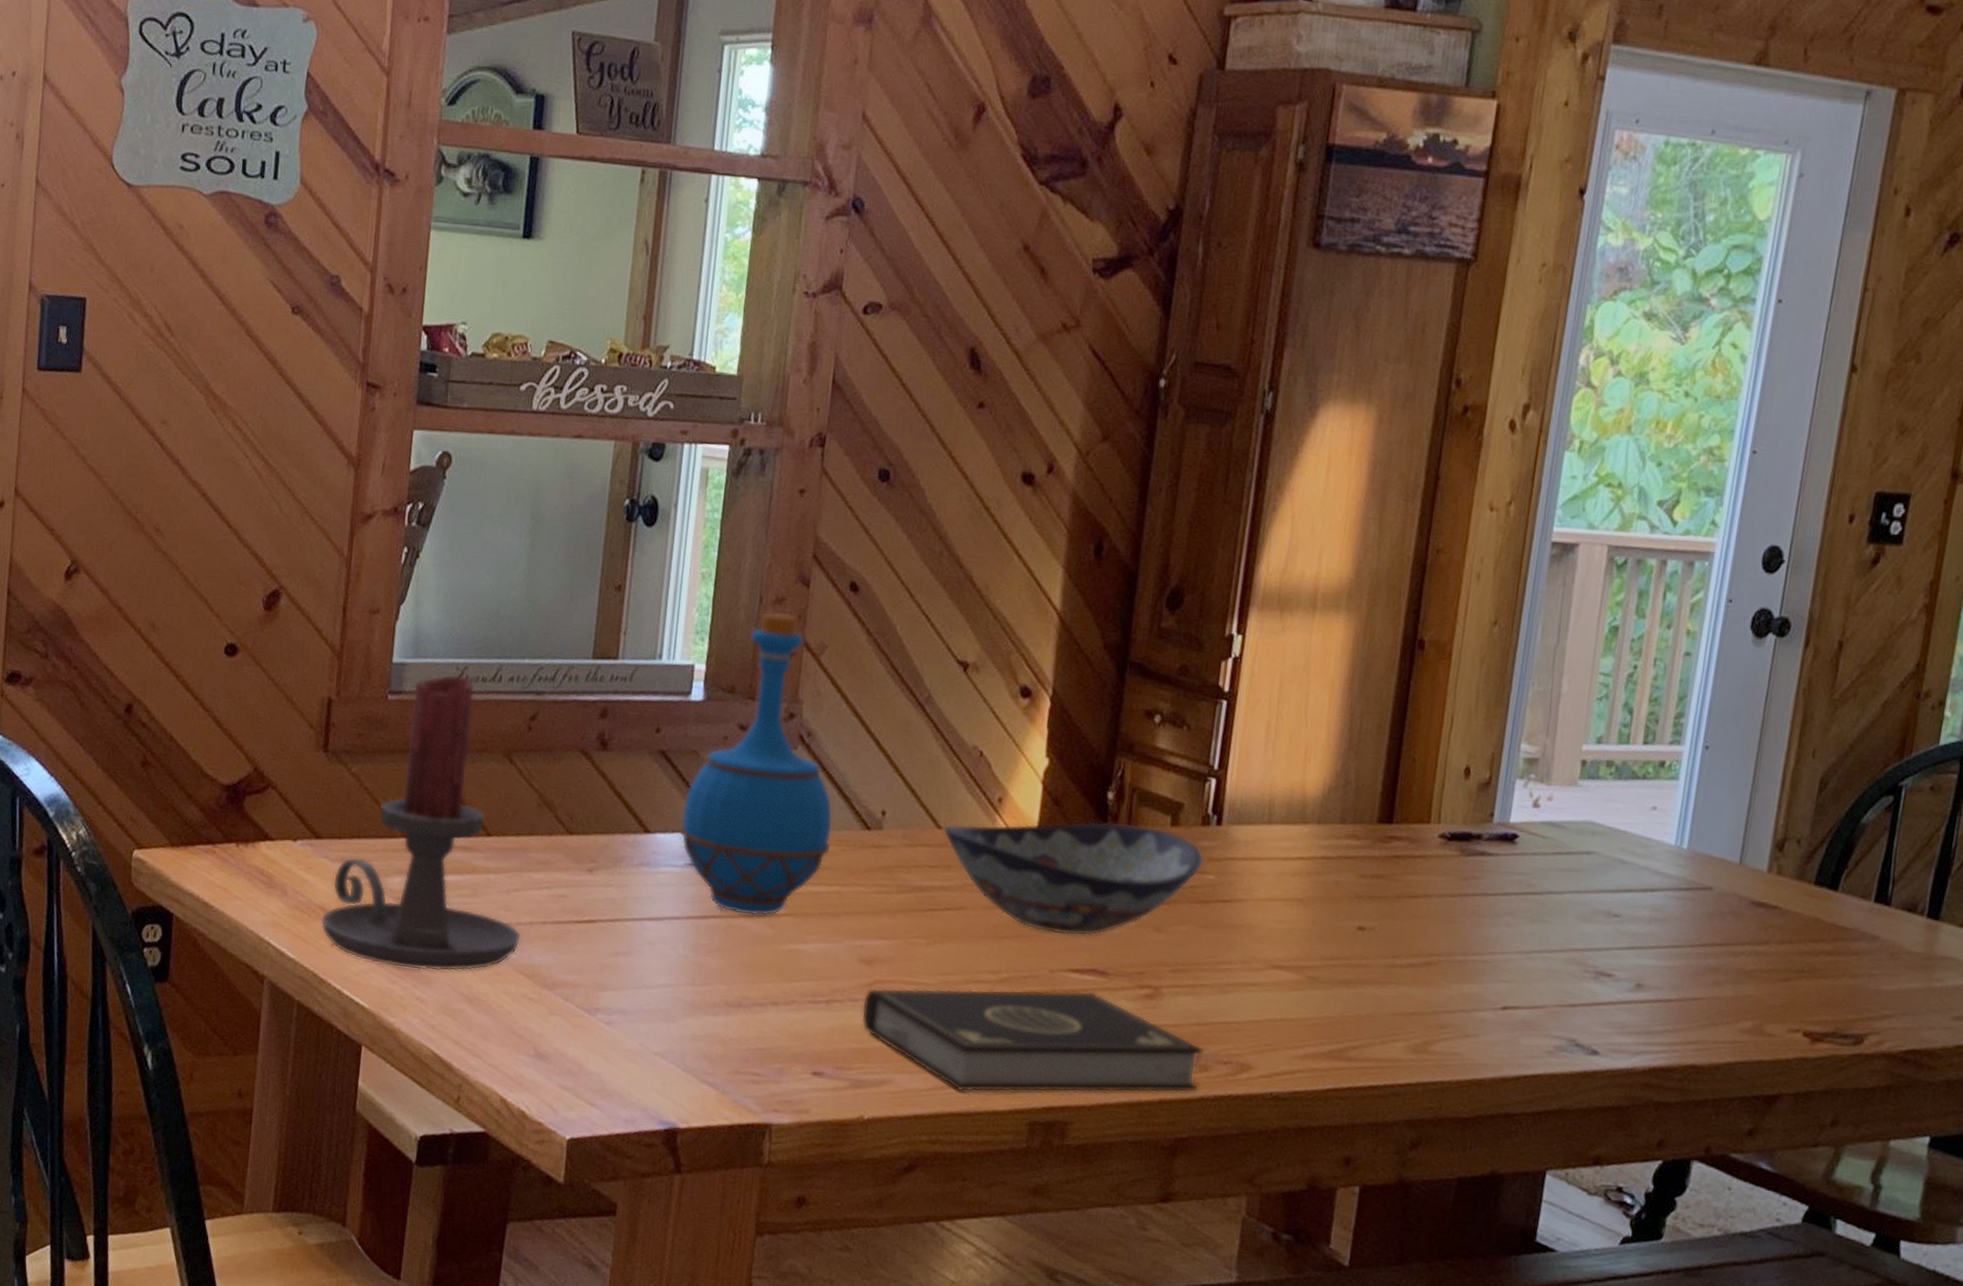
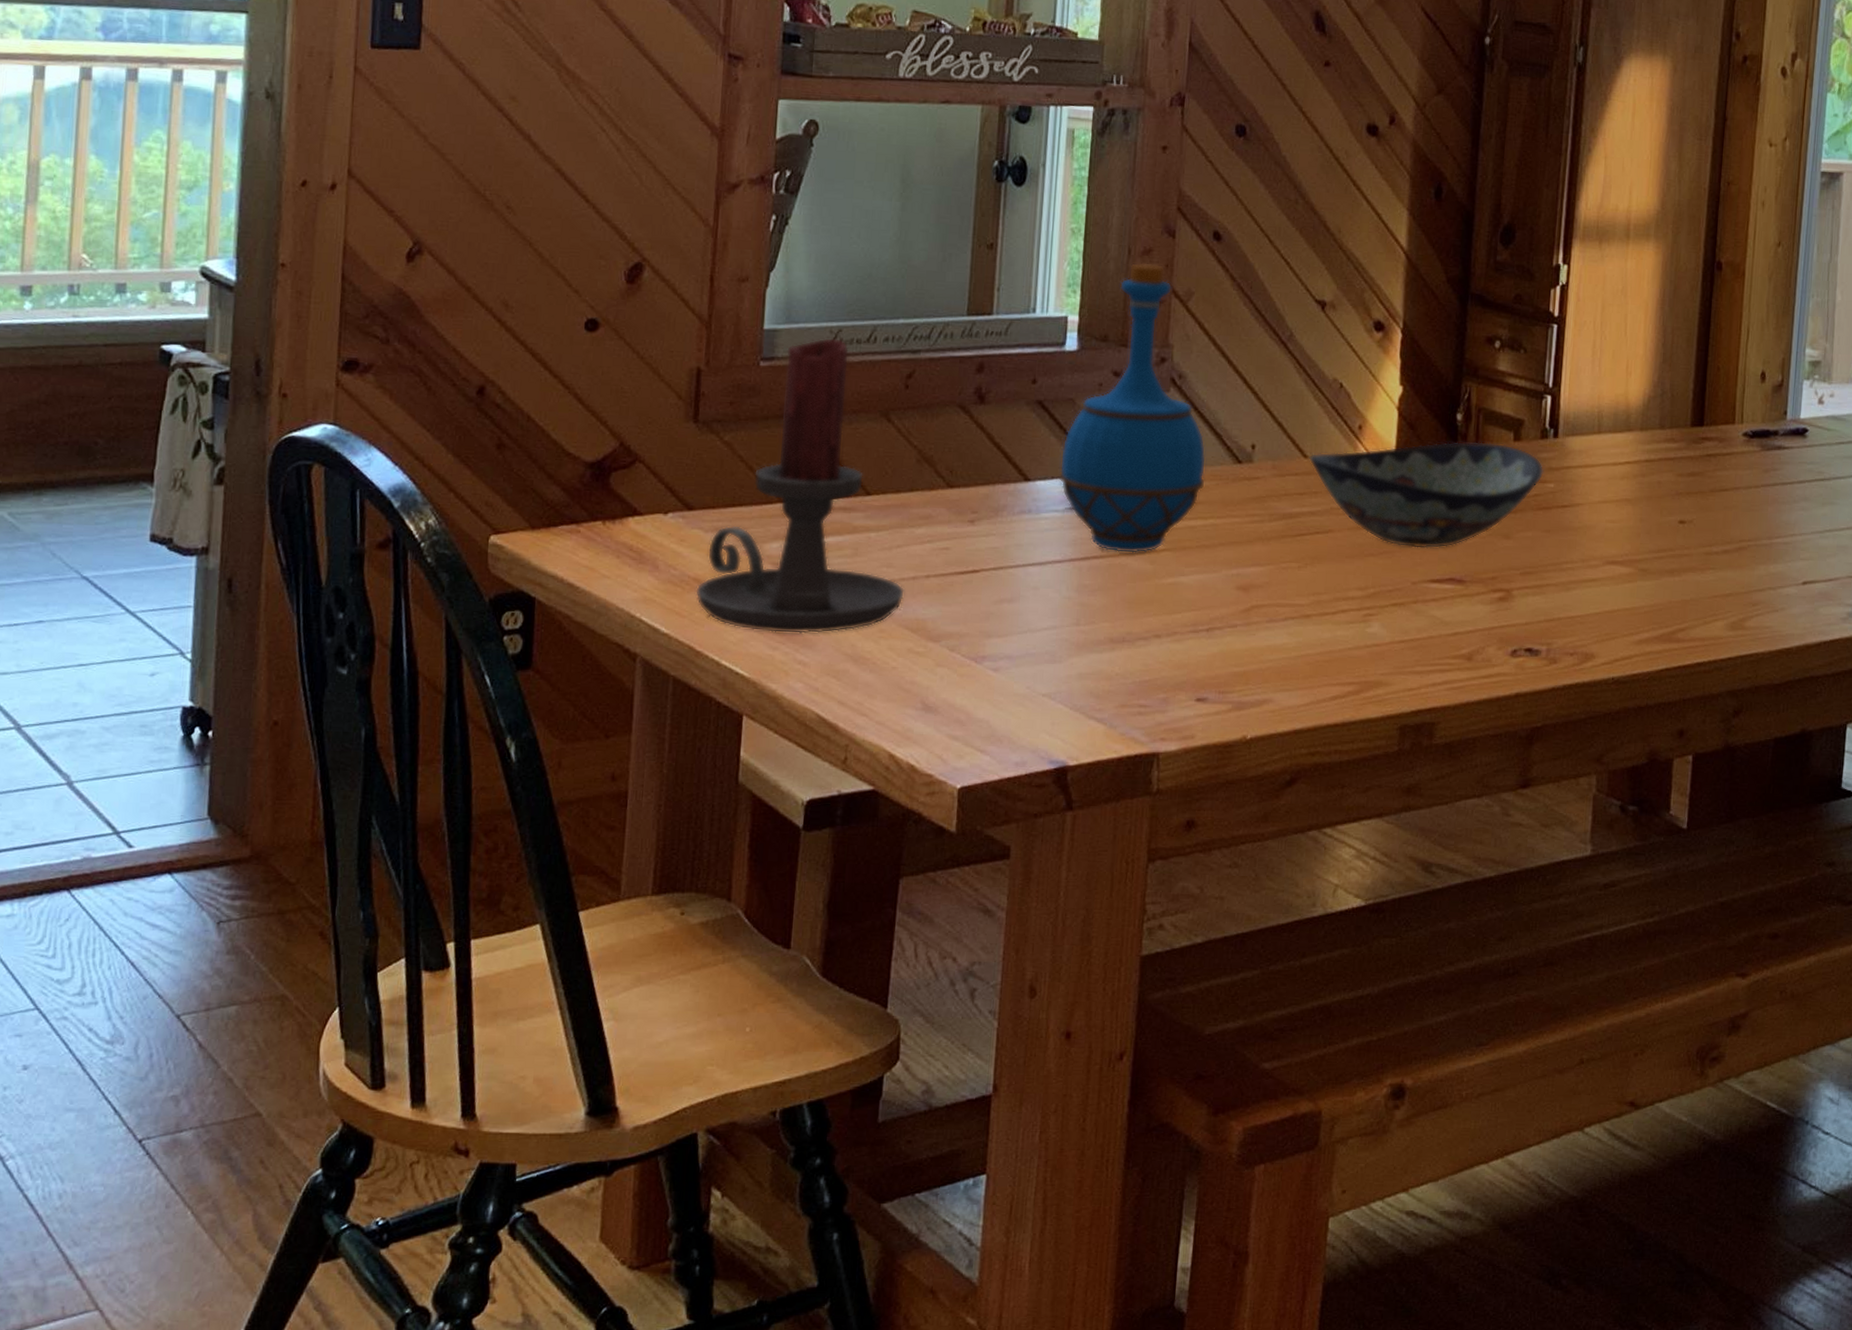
book: present [861,987,1203,1093] -> none [1240,599,1552,704]

